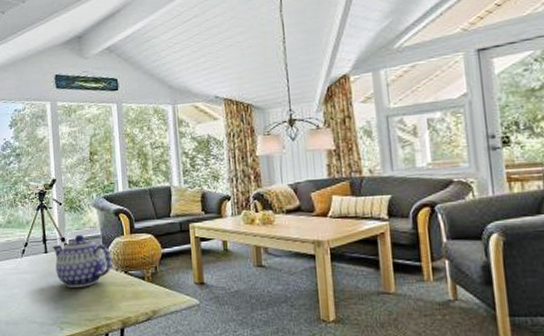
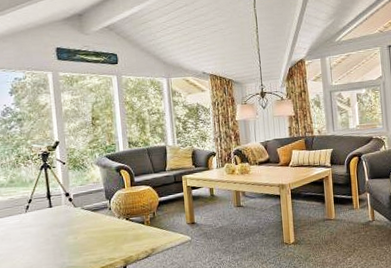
teapot: present [52,234,112,287] -> none [57,189,115,236]

